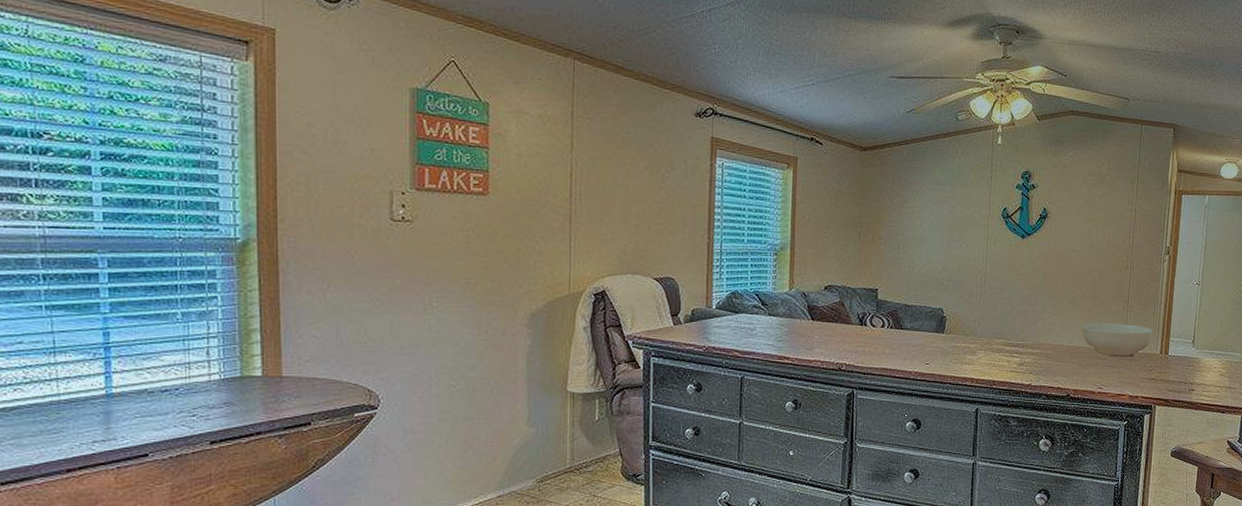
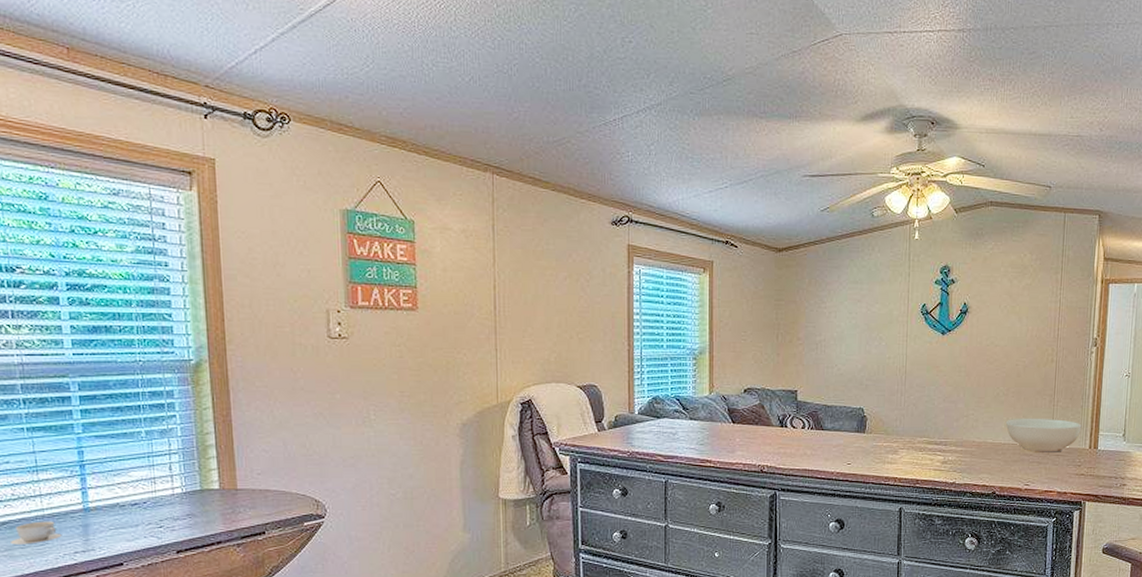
teacup: none [17,407,80,432] -> present [9,521,62,545]

